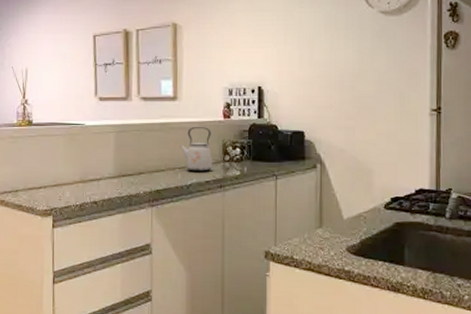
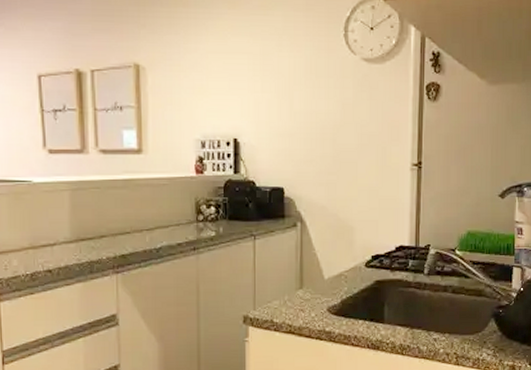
kettle: present [180,127,213,172] -> none [147,184,185,233]

